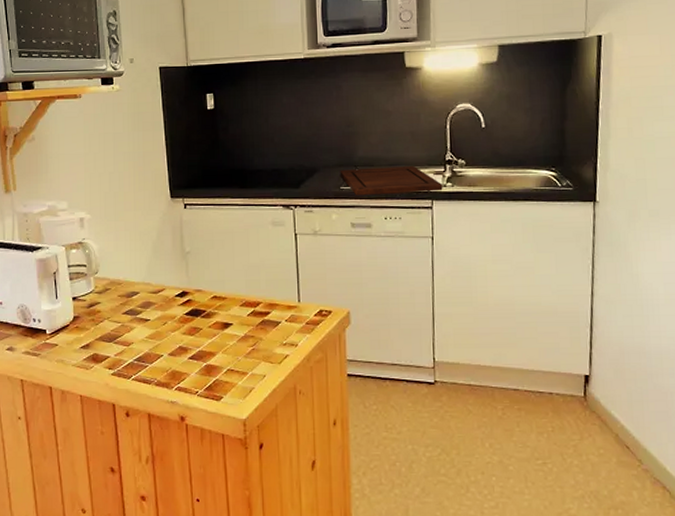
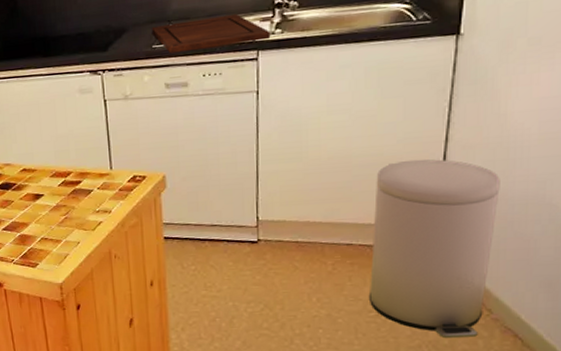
pedal bin: none [535,310,639,489] -> present [368,159,500,339]

